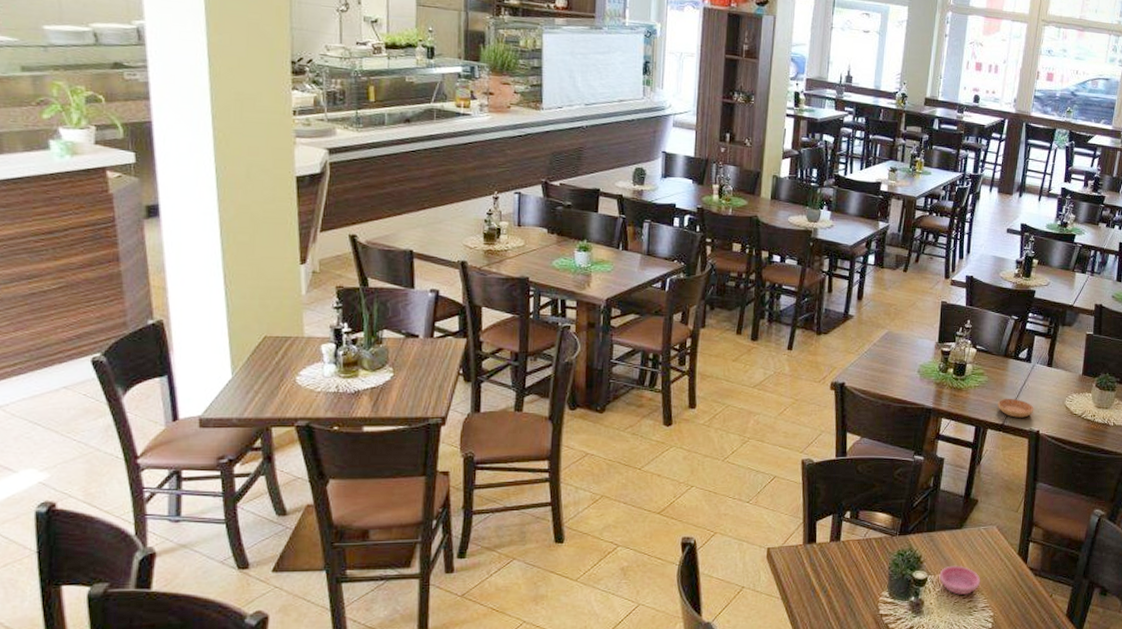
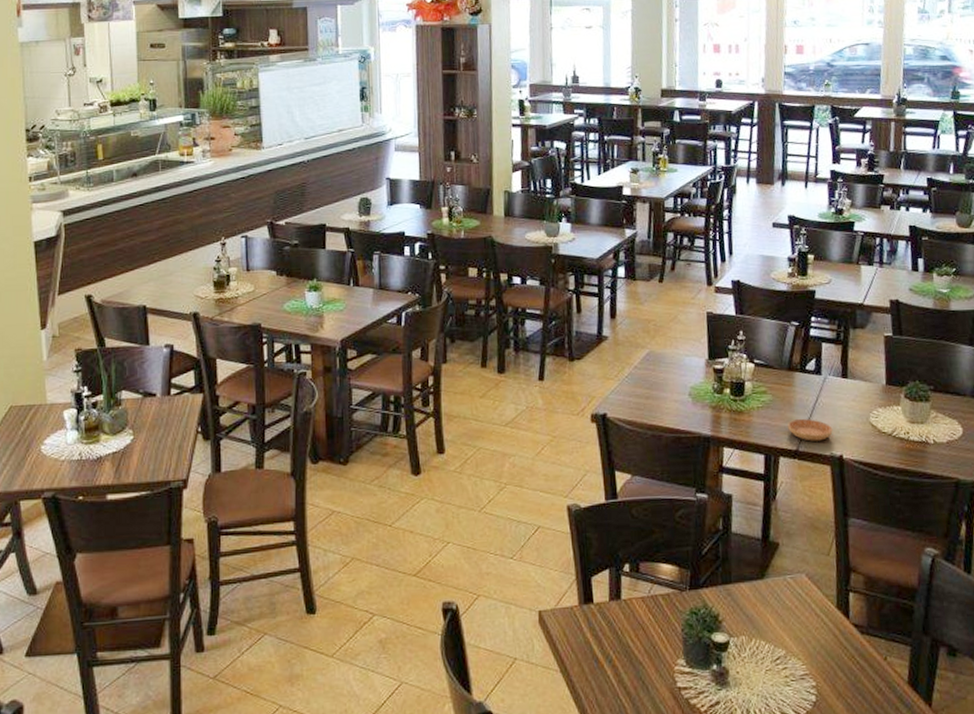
saucer: present [939,565,981,595] -> none [743,624,795,661]

